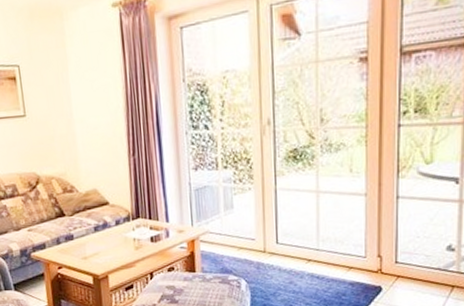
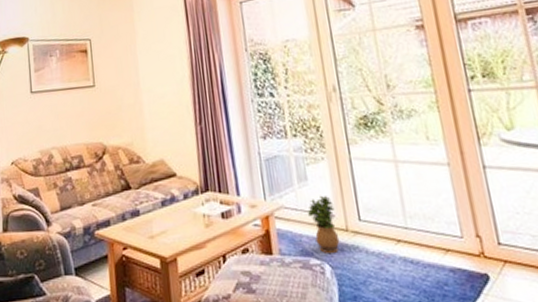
potted plant: none [231,222,257,272] -> present [308,195,340,254]

